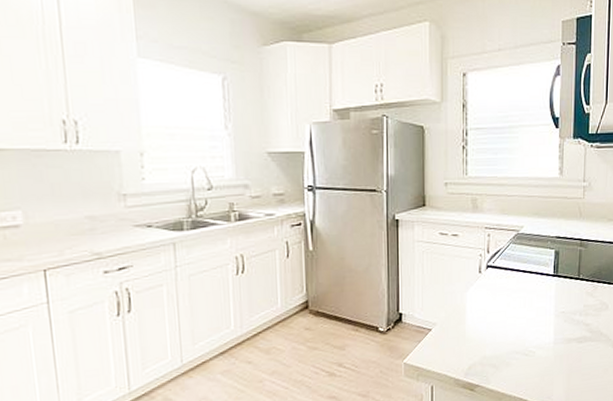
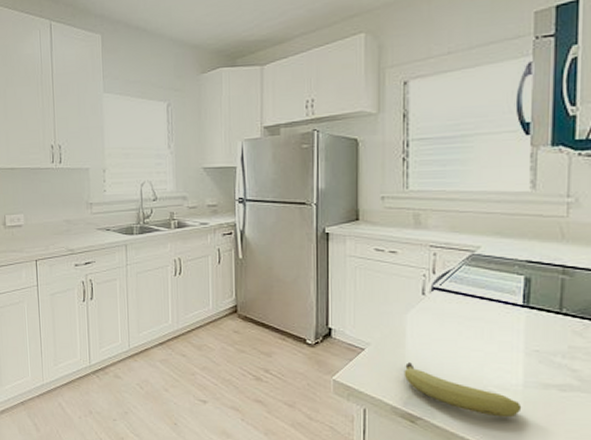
fruit: none [464,336,553,373] -> present [404,362,522,418]

